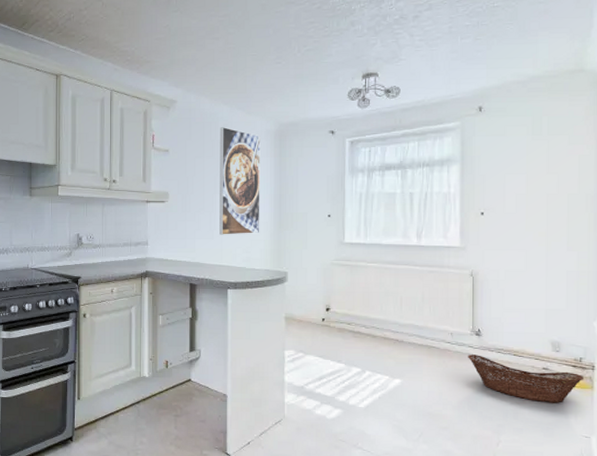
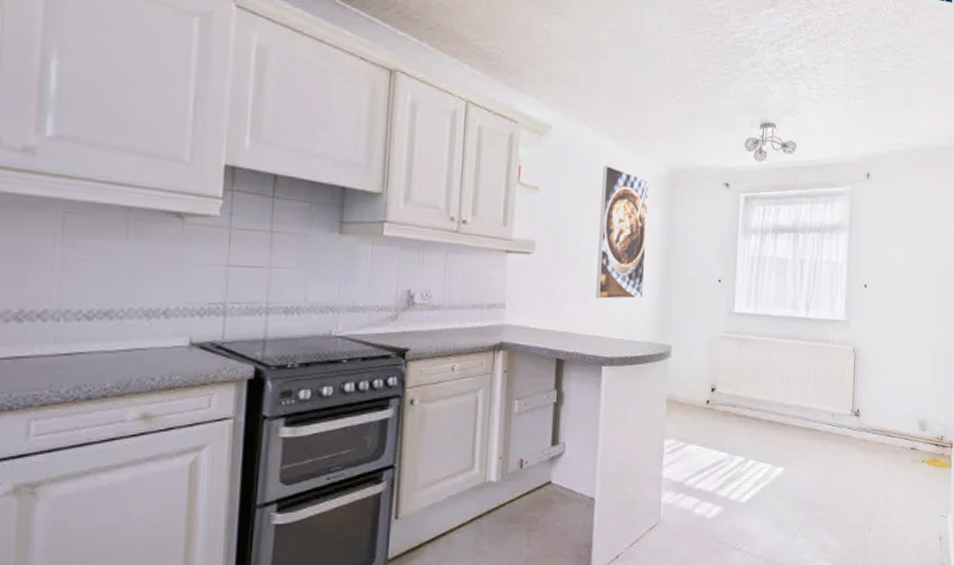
basket: present [468,354,585,403] -> none [847,437,945,484]

